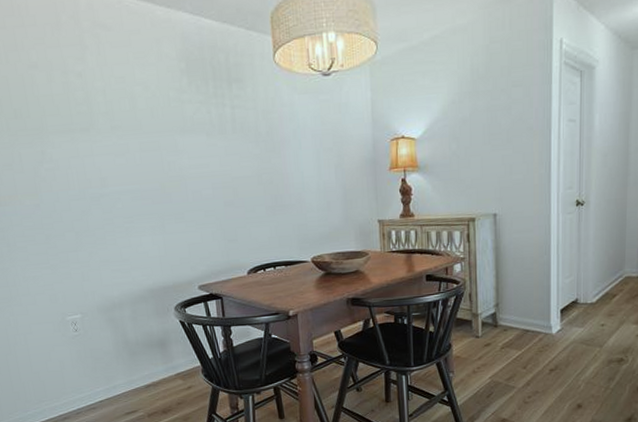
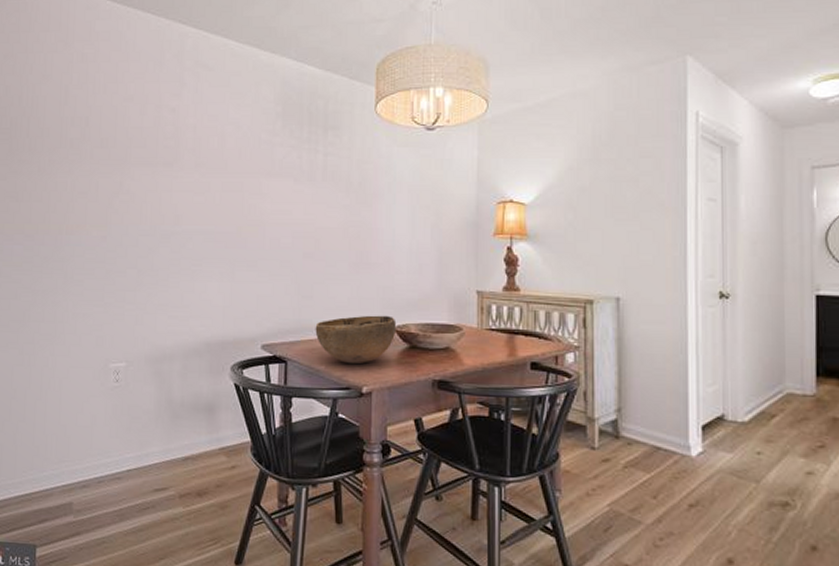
decorative bowl: none [243,249,313,294] -> present [315,315,397,365]

